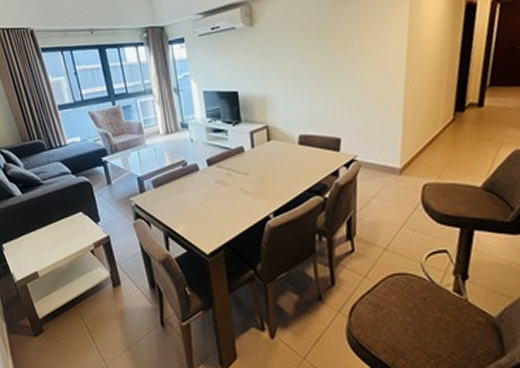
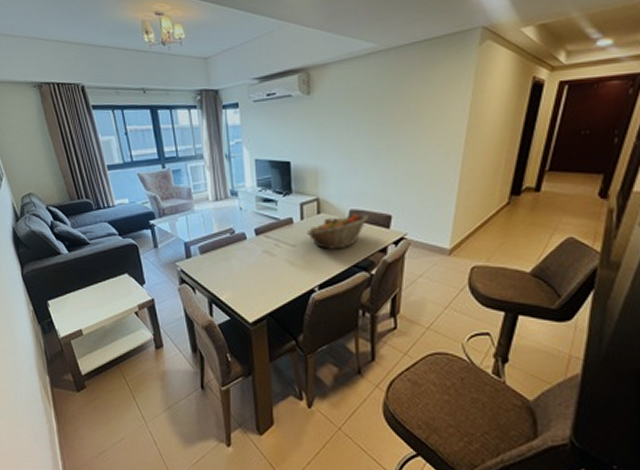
fruit basket: none [257,138,319,176] -> present [306,214,369,249]

